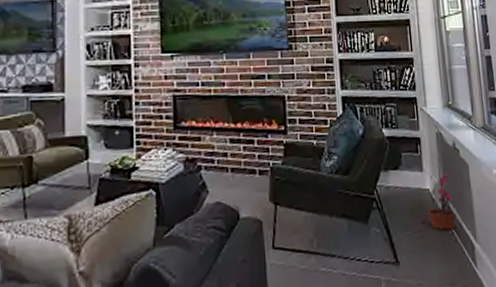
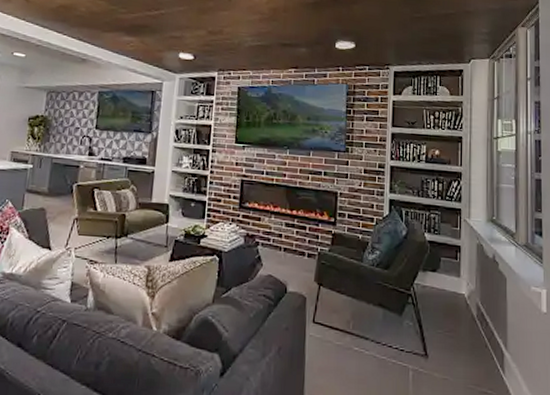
potted plant: present [420,173,457,231] -> none [453,282,489,337]

